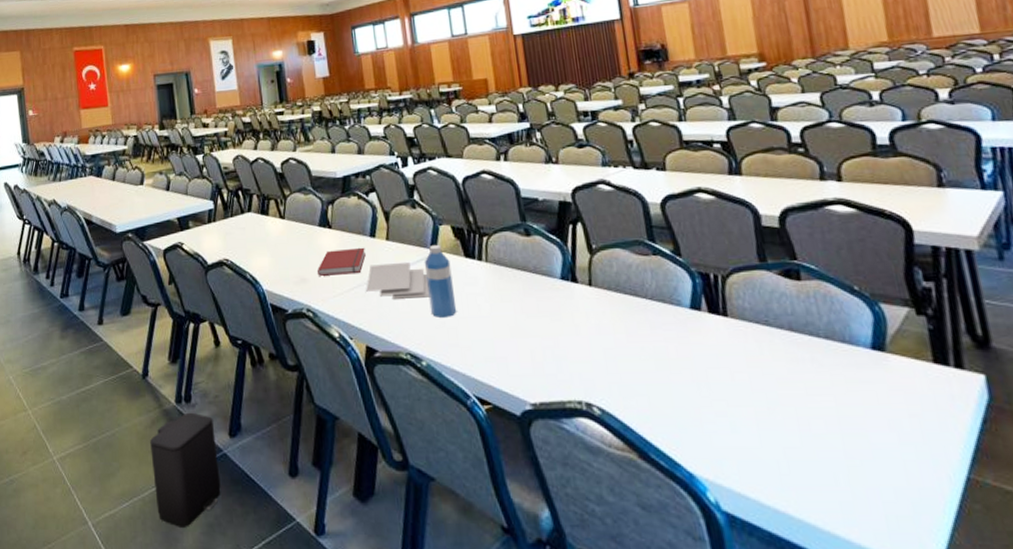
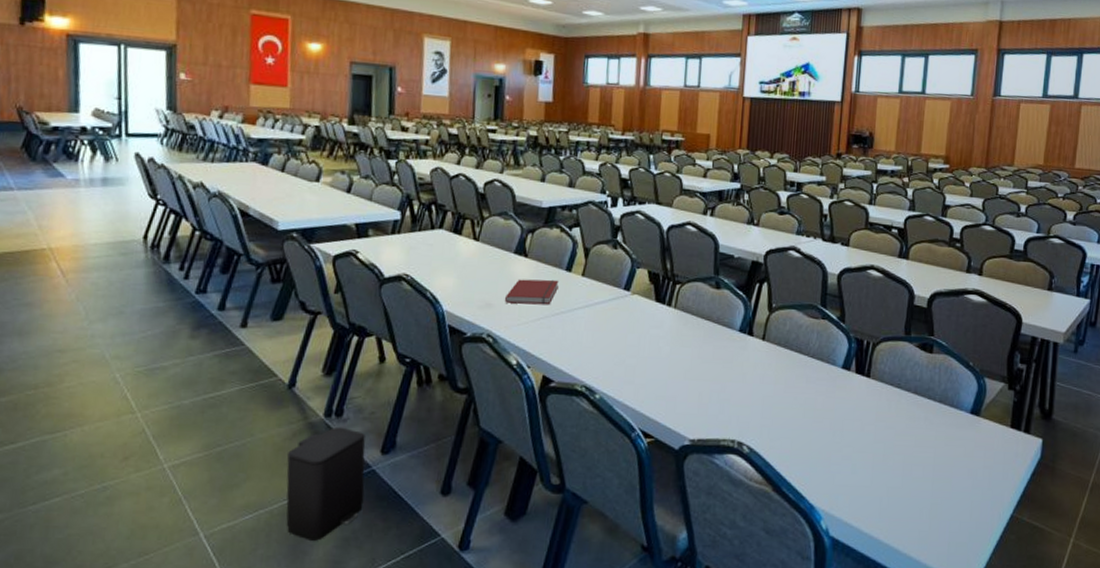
papers: present [366,261,430,299] -> none [552,298,617,335]
water bottle: present [424,244,457,317] -> none [612,286,641,356]

